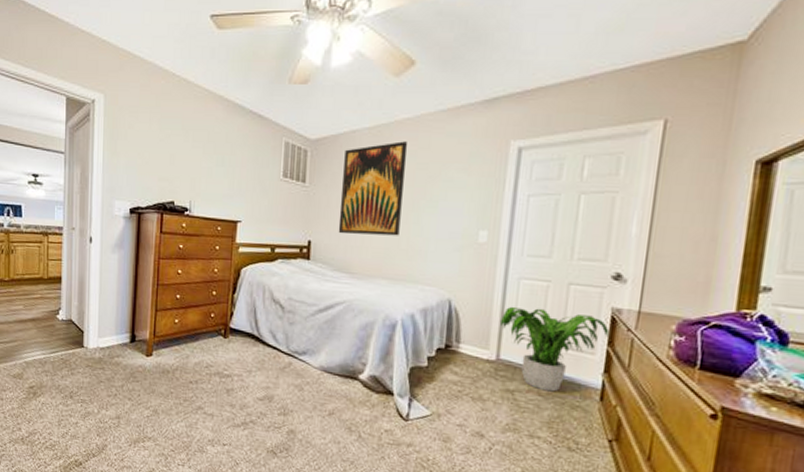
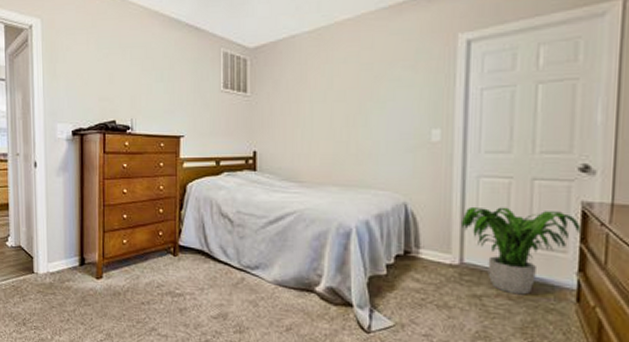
wall art: present [338,141,407,236] -> none [283,43,349,142]

